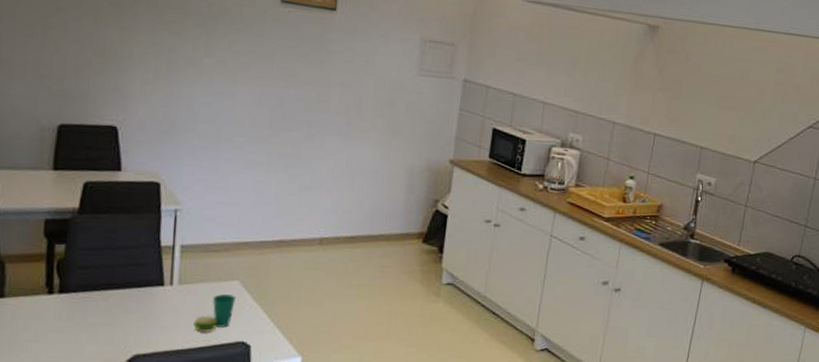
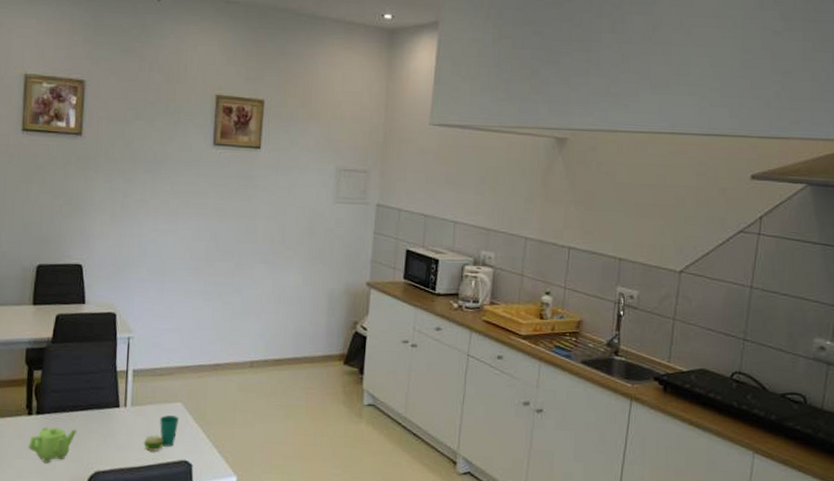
teapot: none [48,307,110,347] -> present [28,426,76,463]

